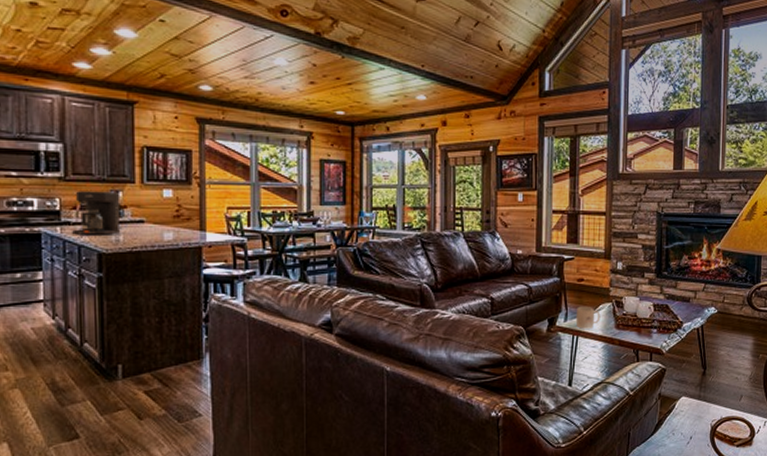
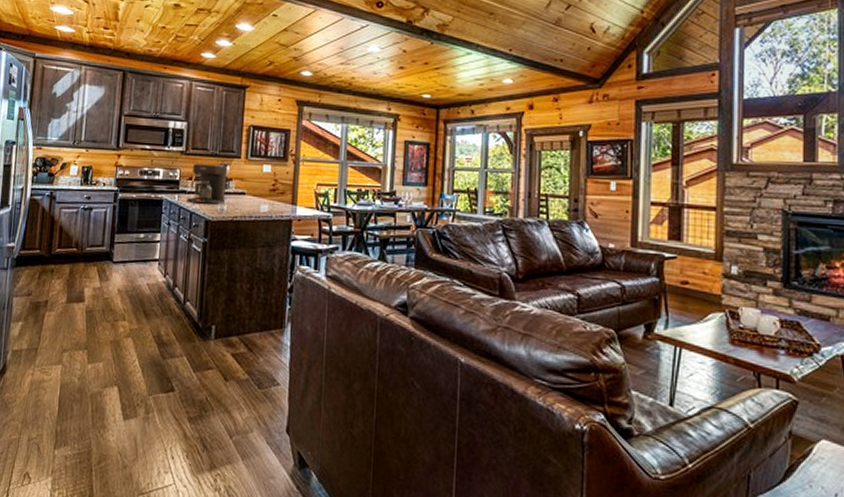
mug: present [575,306,601,330] -> none [678,313,710,343]

